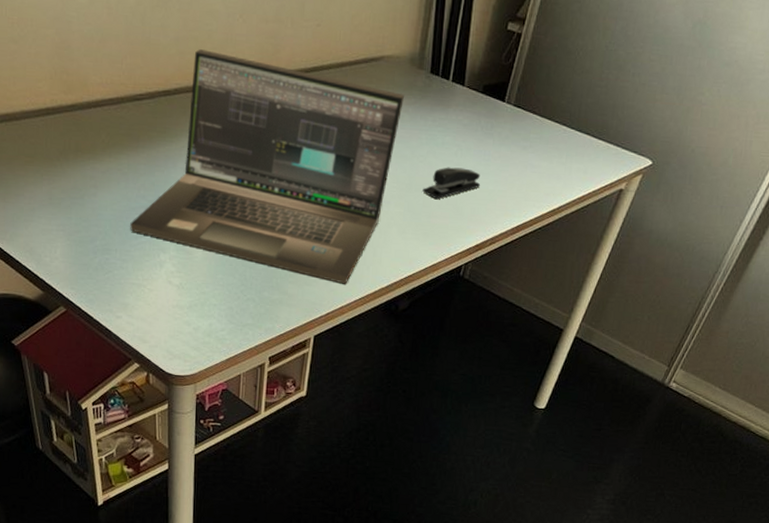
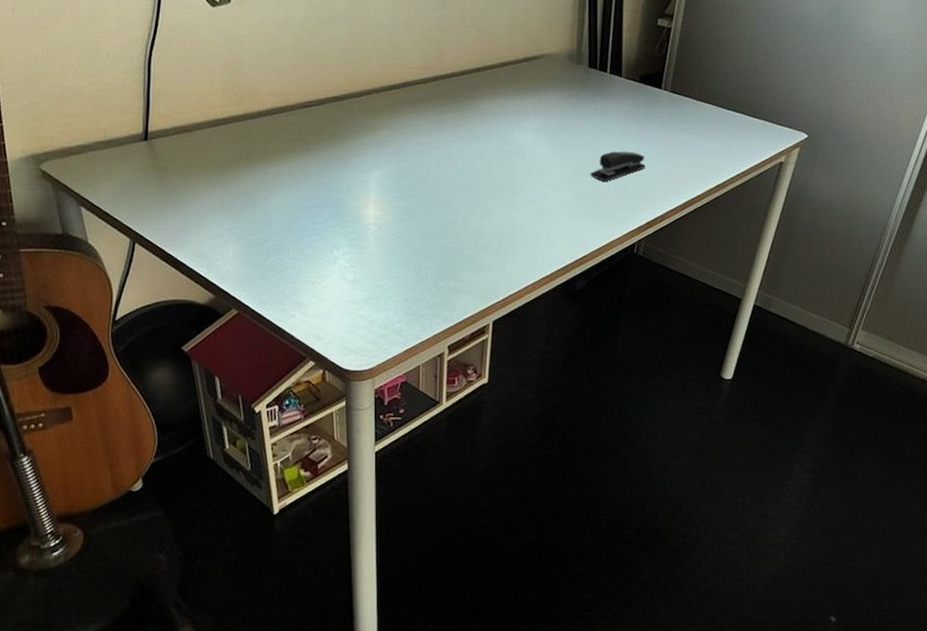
laptop: present [130,49,404,284] -> none [302,58,565,269]

